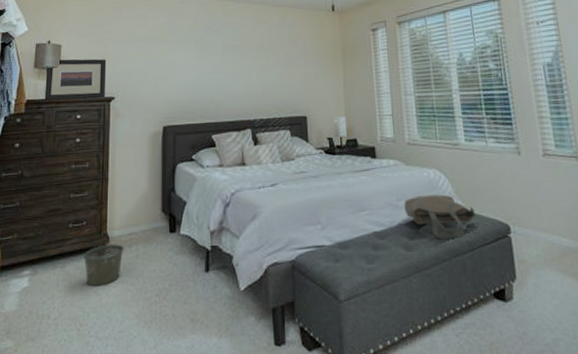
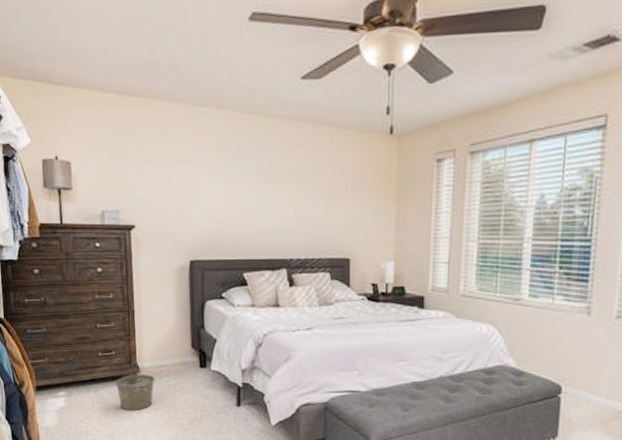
picture frame: present [45,59,107,101] -> none [57,179,124,226]
tote bag: present [404,194,476,240] -> none [449,350,527,395]

